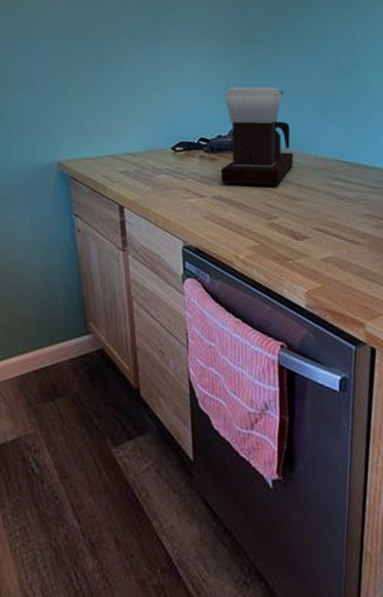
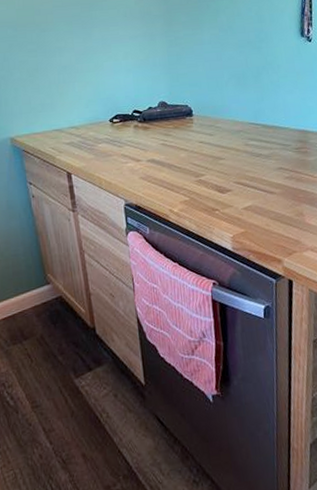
coffee maker: present [220,86,294,186] -> none [152,63,216,149]

